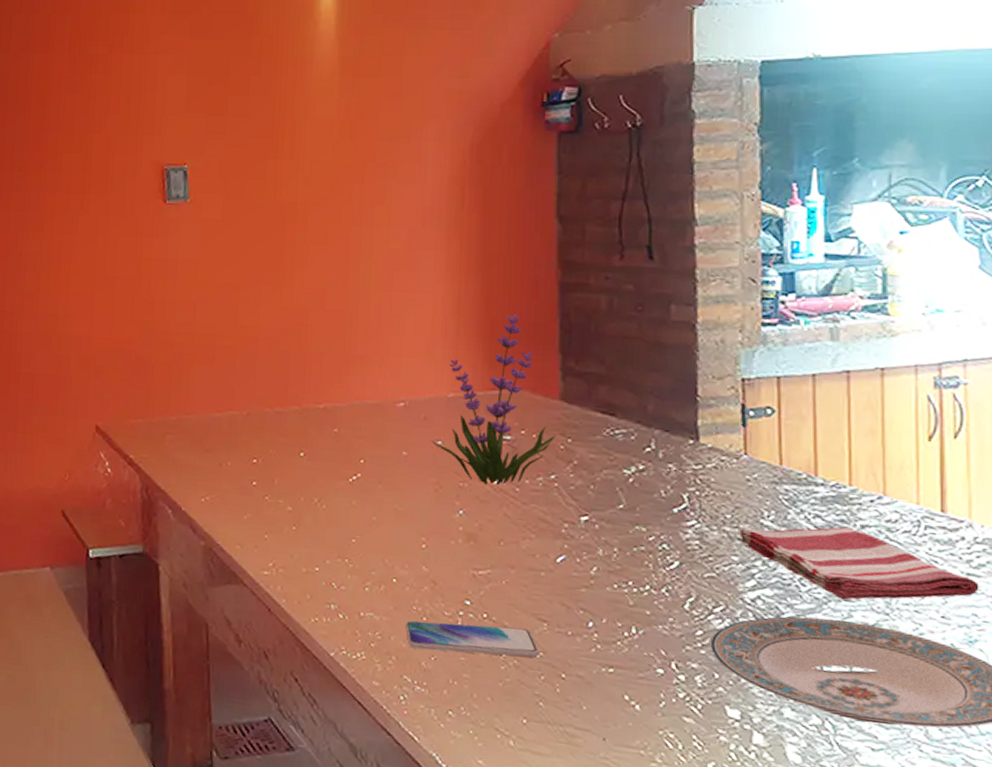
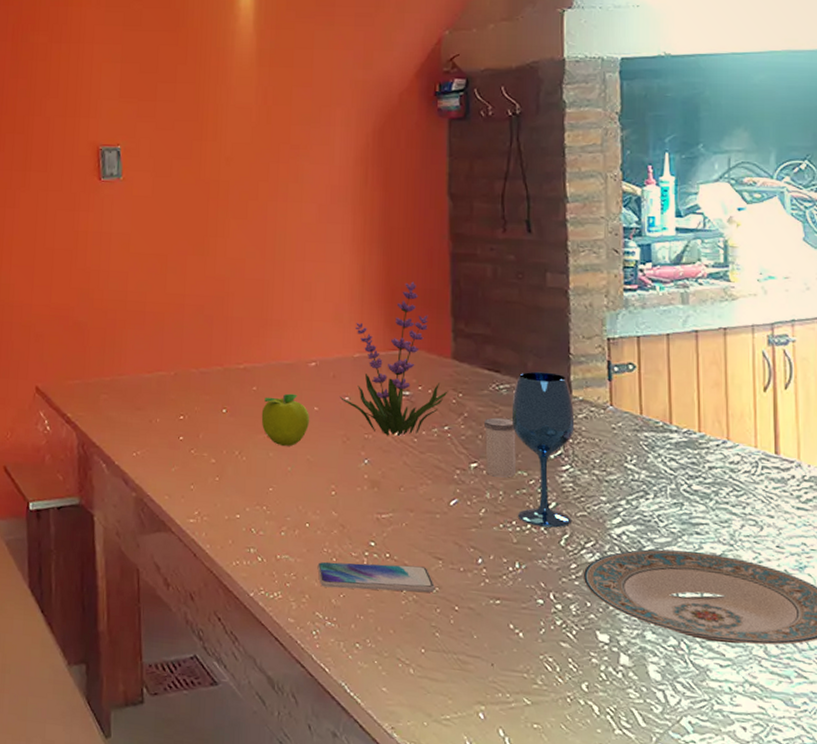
fruit: none [343,436,398,494] -> present [261,393,310,446]
salt shaker: none [597,465,634,533] -> present [484,417,516,478]
wineglass: none [628,415,703,590] -> present [511,371,575,528]
dish towel: present [739,526,980,600] -> none [607,468,807,534]

